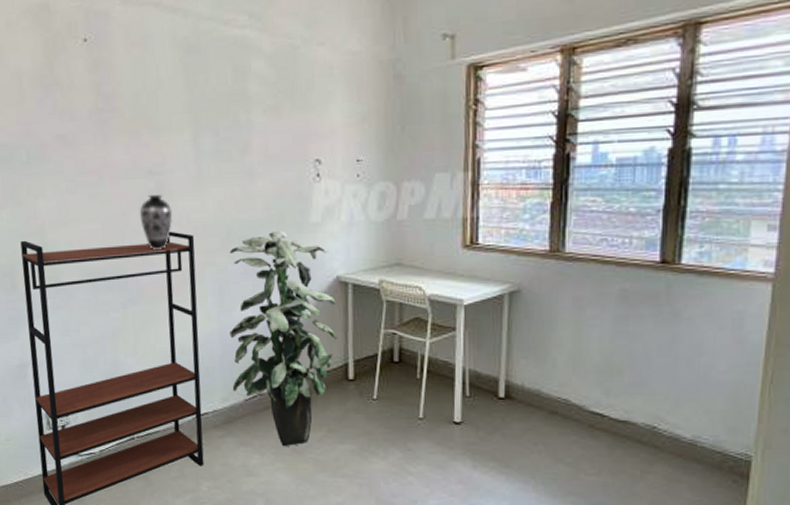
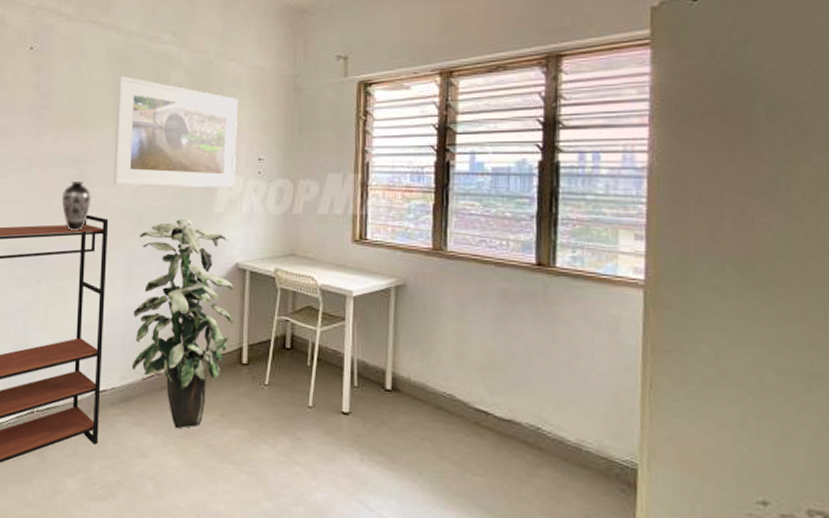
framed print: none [190,69,332,198] -> present [113,76,239,187]

